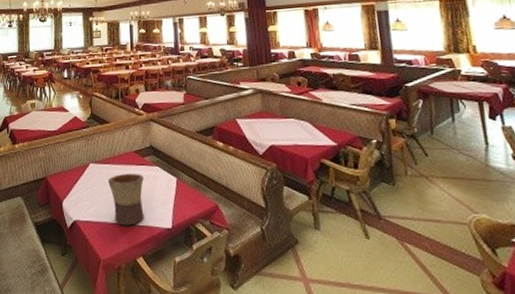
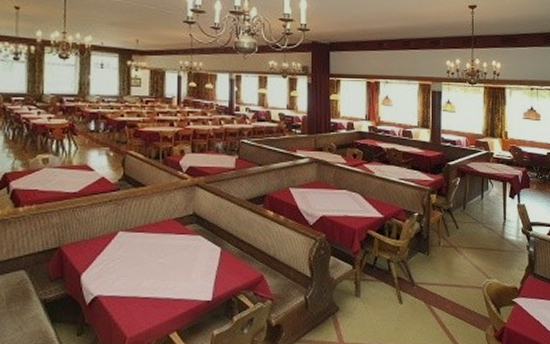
flower pot: present [108,173,144,226] -> none [141,242,183,300]

